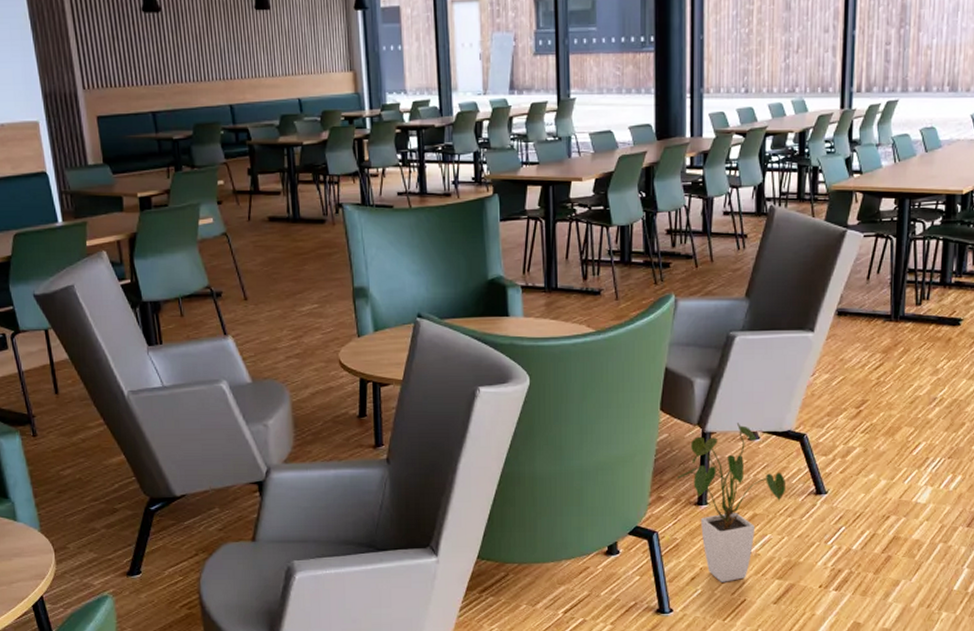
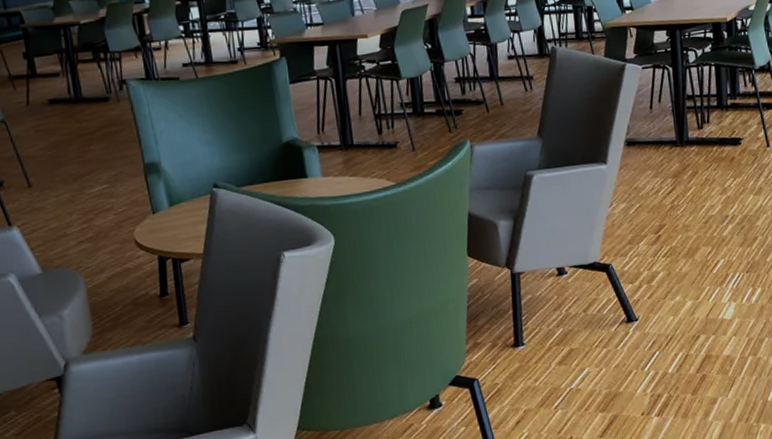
house plant: present [677,423,785,582] -> none [491,260,598,423]

